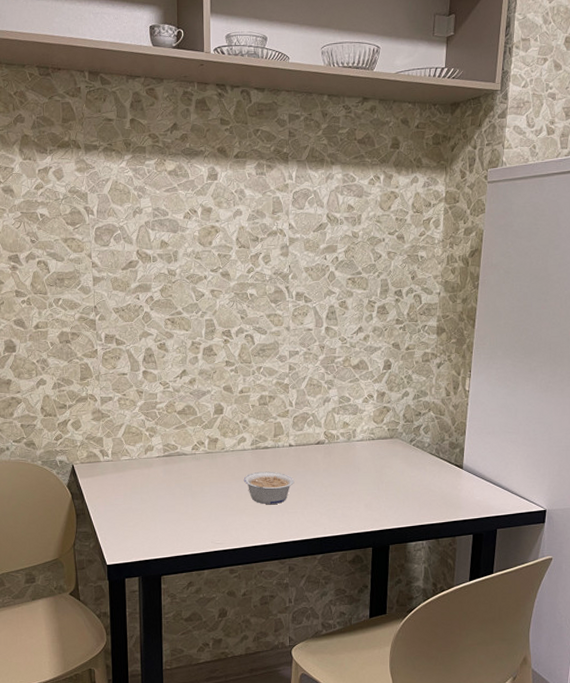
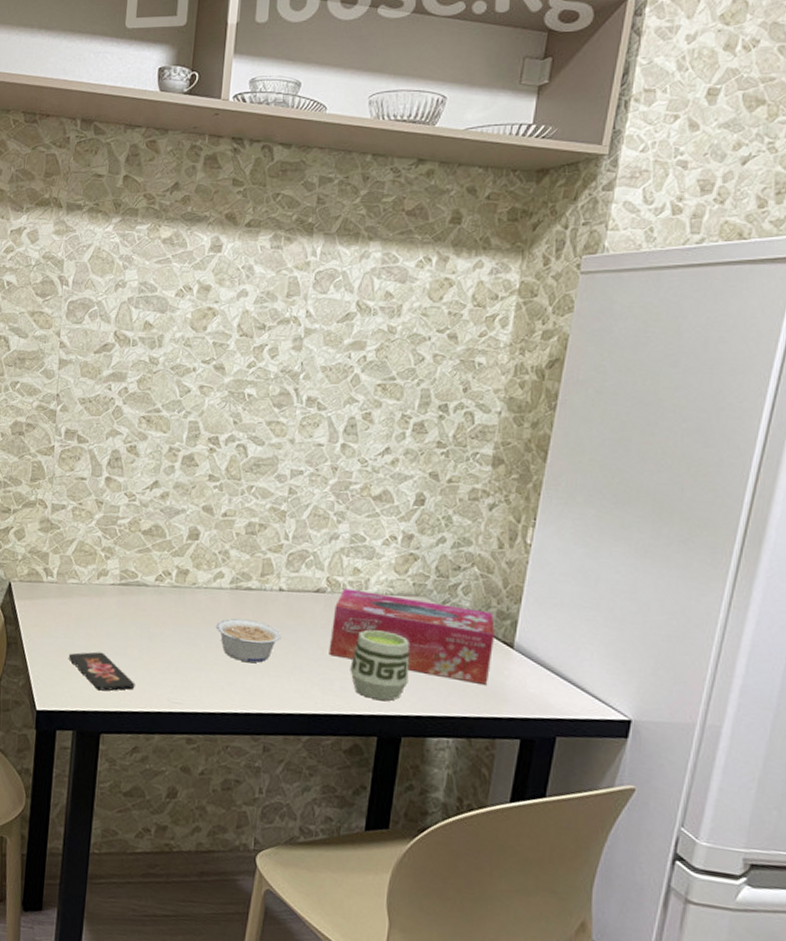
smartphone: none [128,512,185,542] -> present [68,652,135,691]
tissue box: none [331,439,450,498] -> present [329,588,496,684]
cup: none [348,468,391,520] -> present [350,629,410,701]

